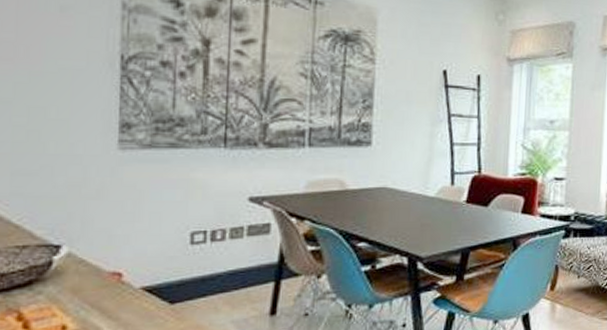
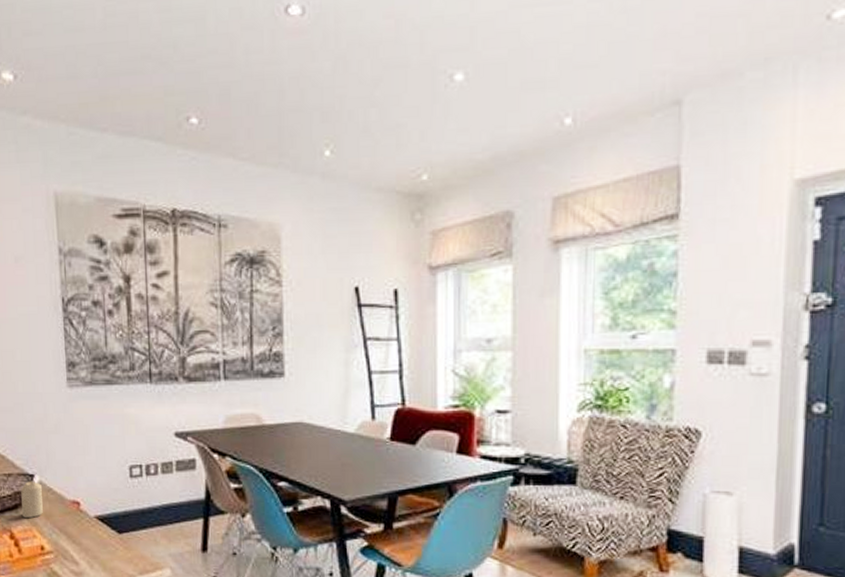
candle: none [39,252,70,295] -> present [21,481,43,518]

